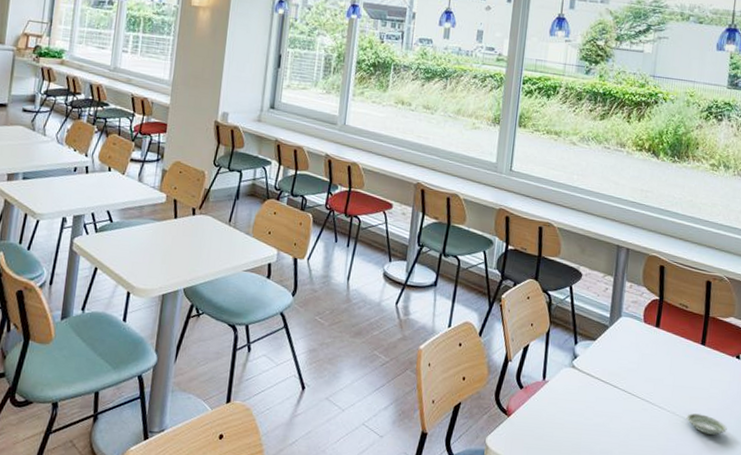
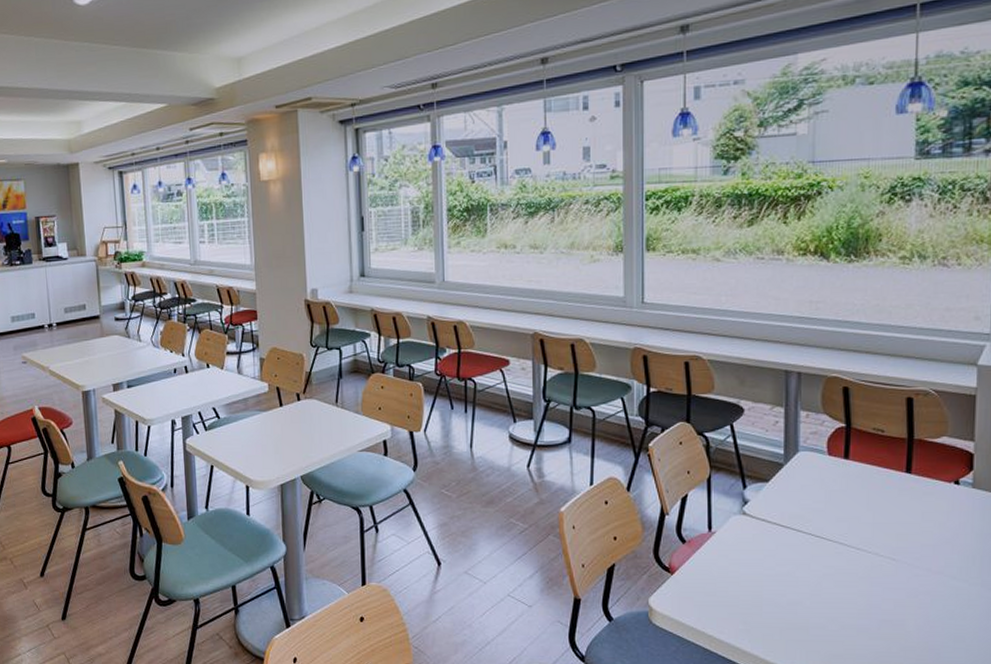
saucer: present [686,413,727,435] -> none [894,552,949,574]

